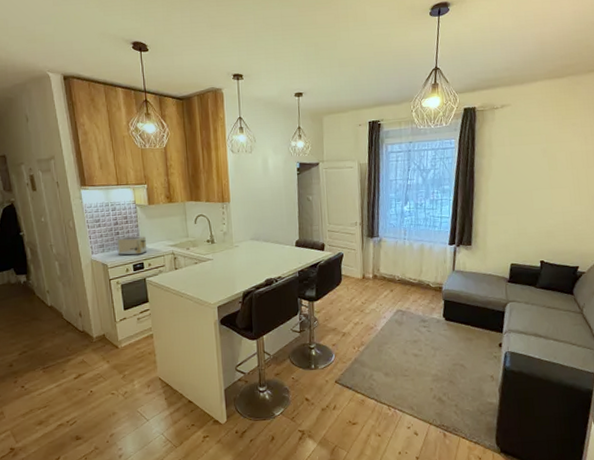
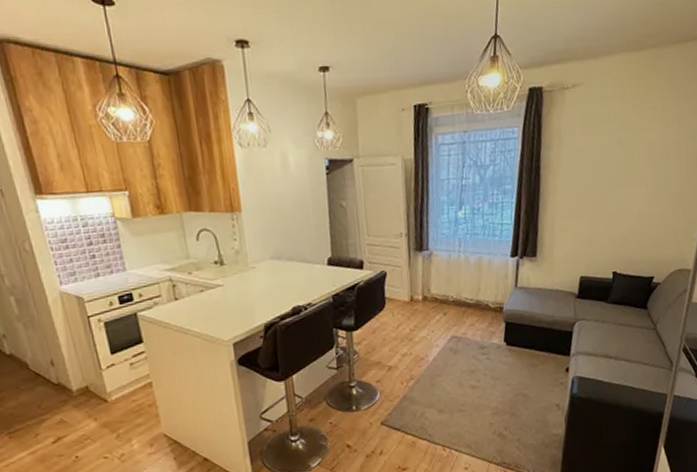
toaster: present [117,236,146,256] -> none [93,258,135,286]

